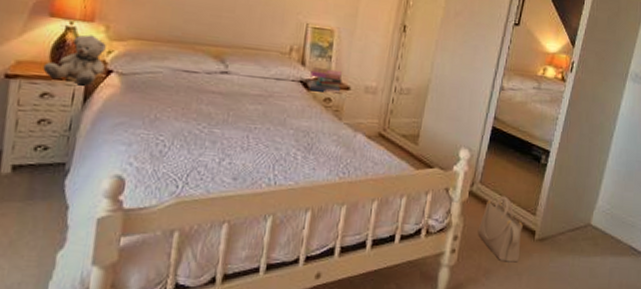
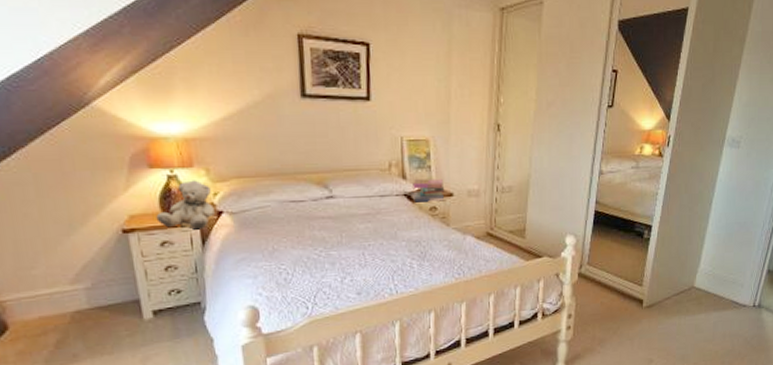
handbag: present [477,195,523,263] -> none [589,272,631,330]

